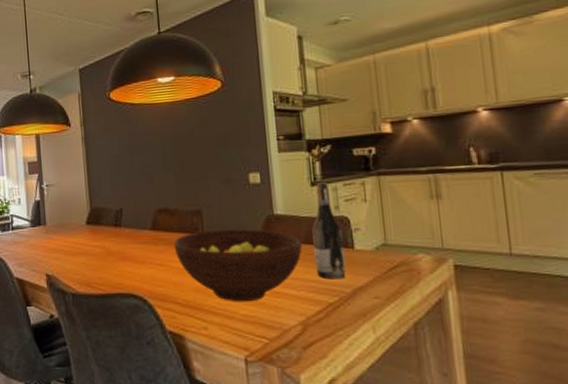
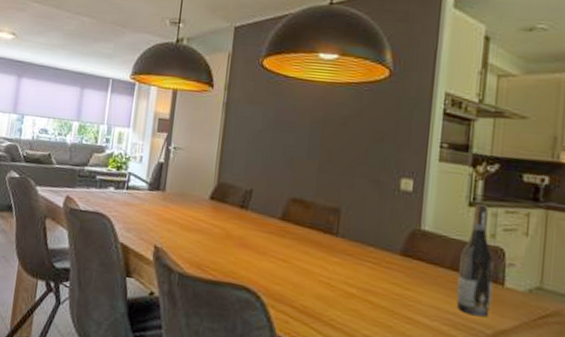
fruit bowl: present [174,229,302,302] -> none [301,232,446,323]

